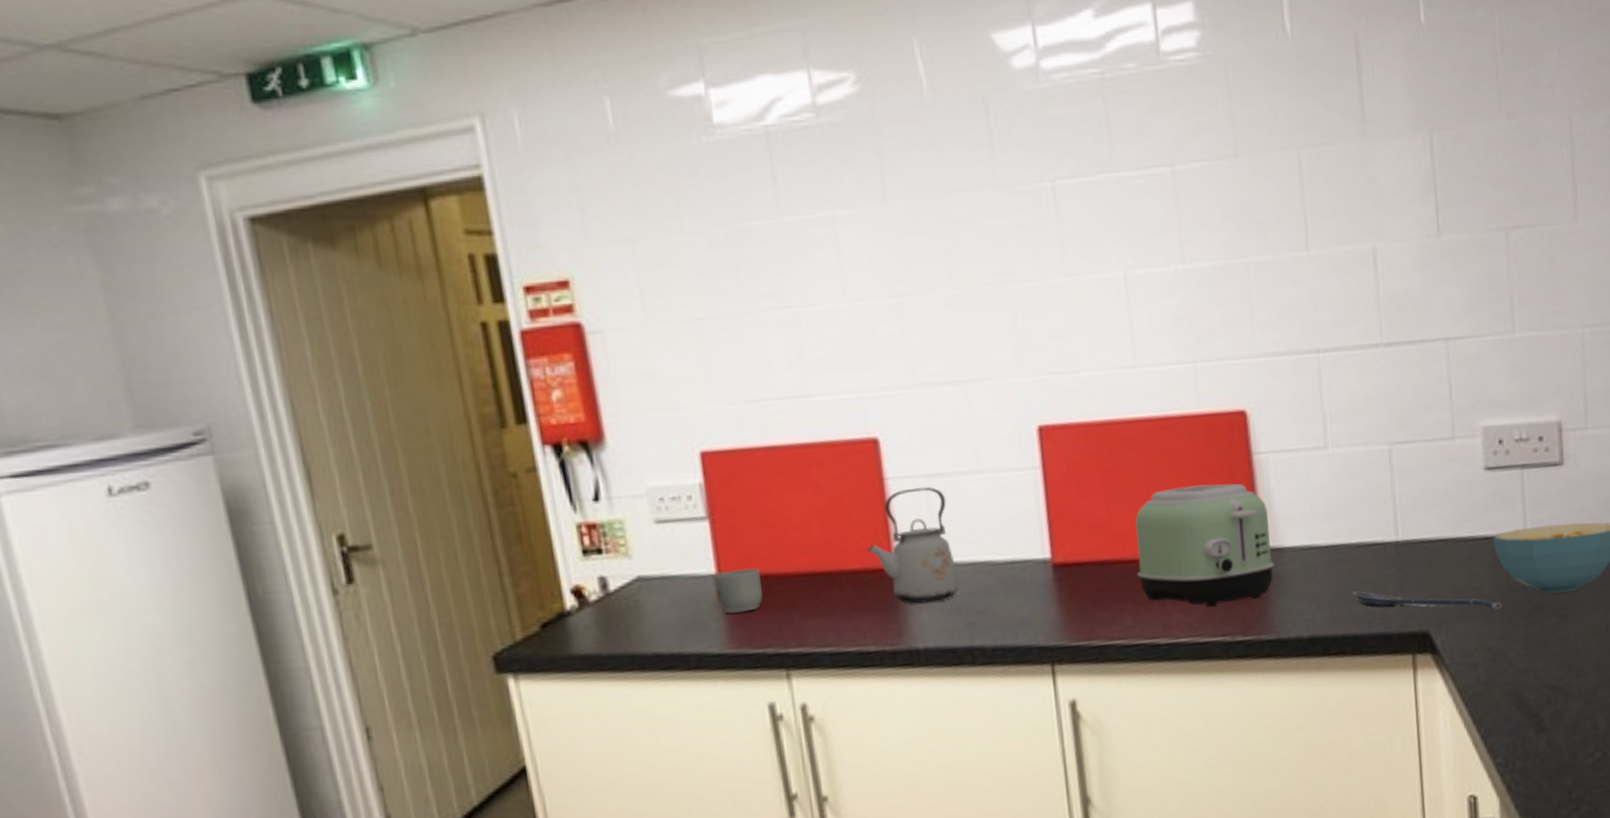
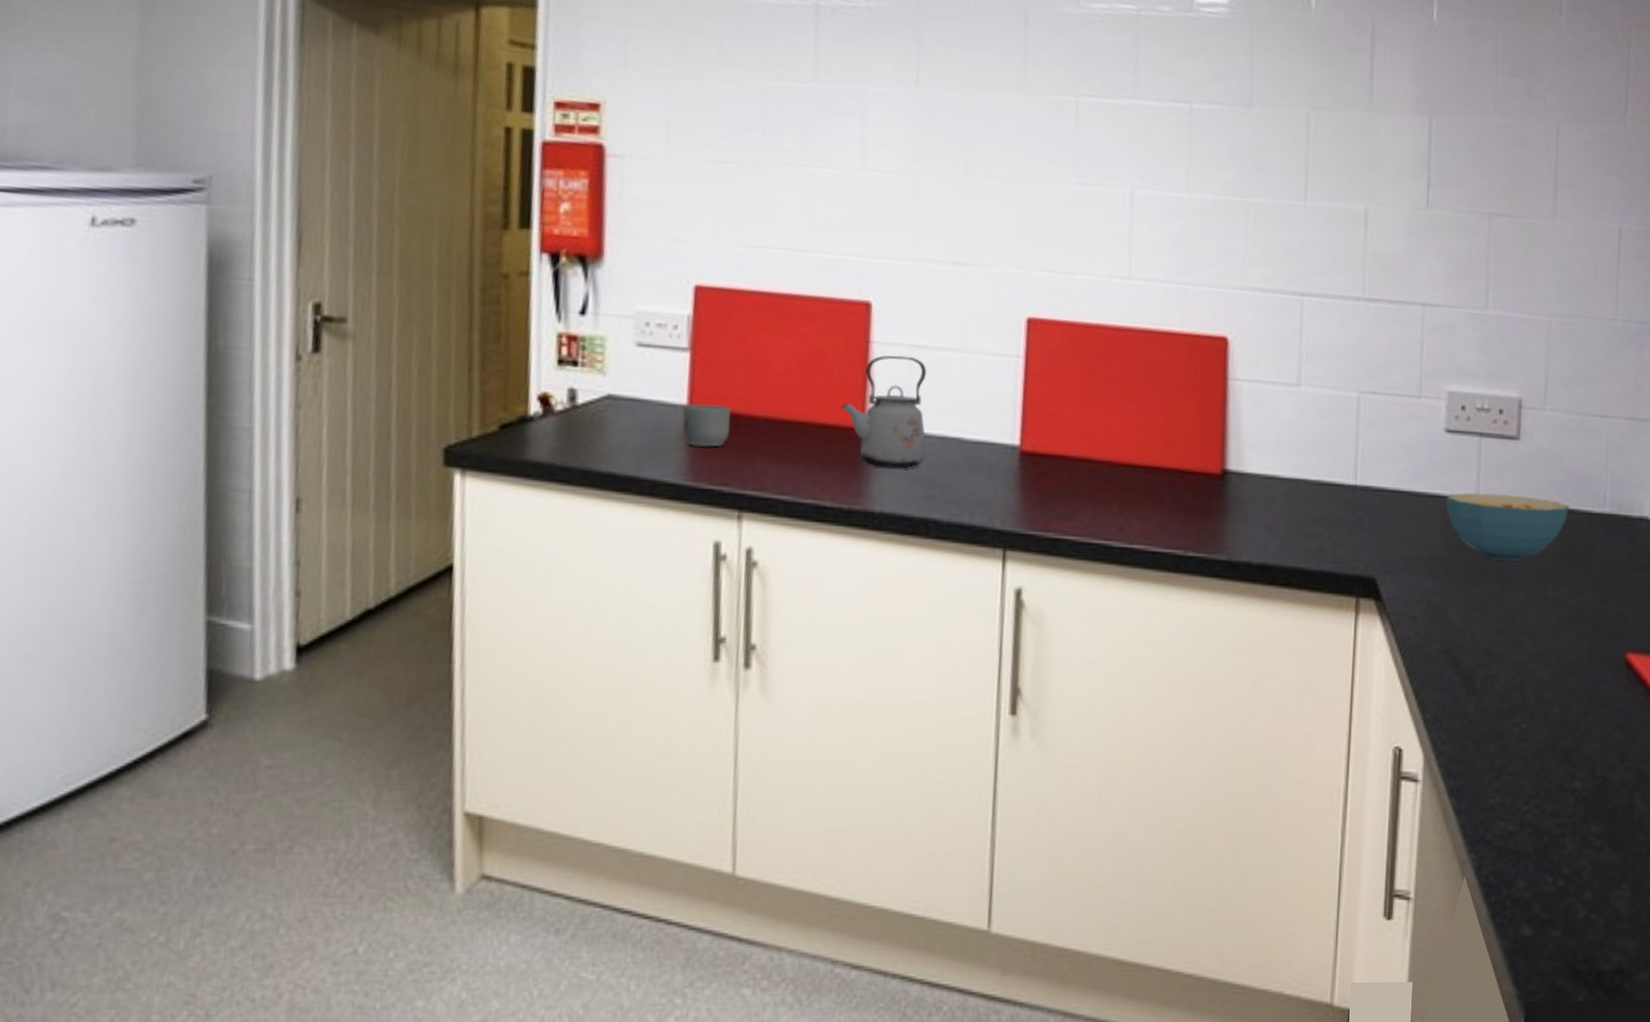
toaster: present [1135,483,1274,607] -> none [1100,398,1235,519]
spoon: present [1352,591,1502,610] -> none [1306,527,1448,568]

